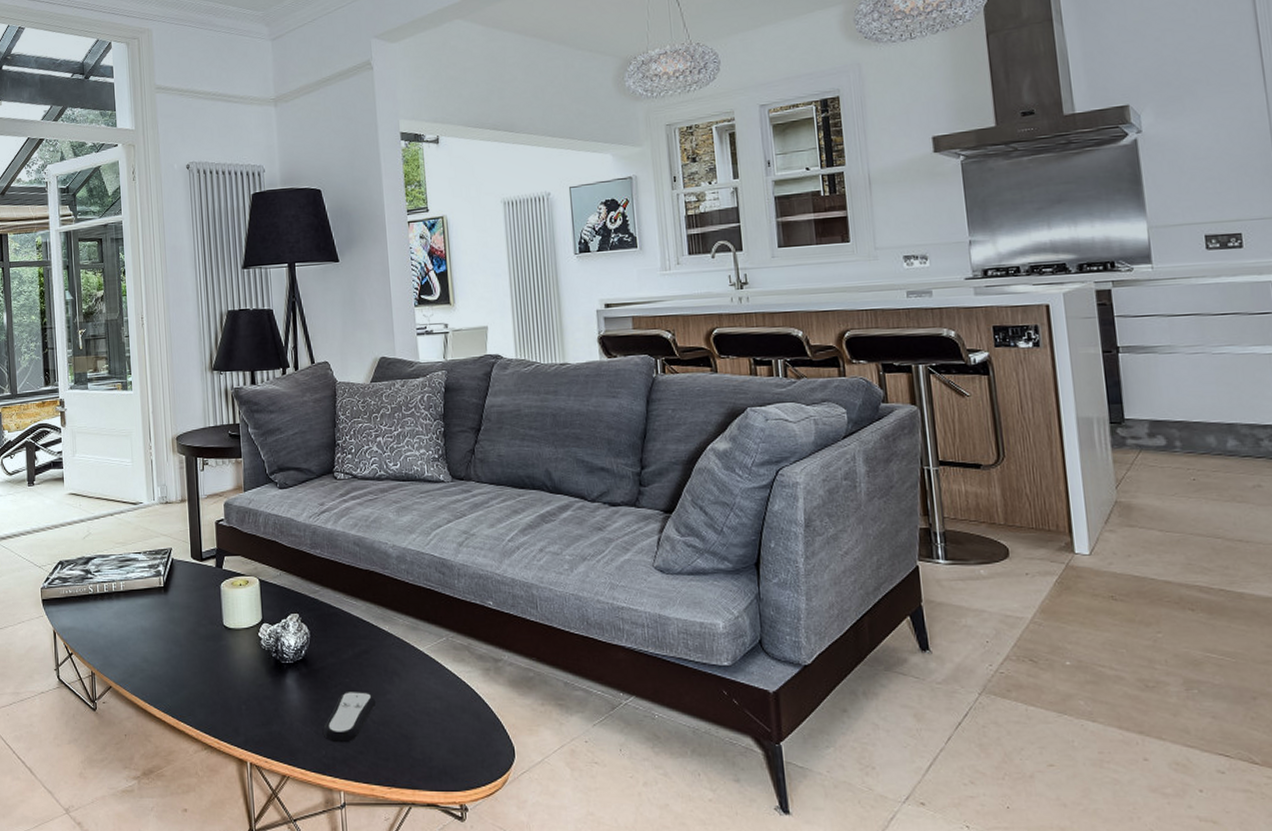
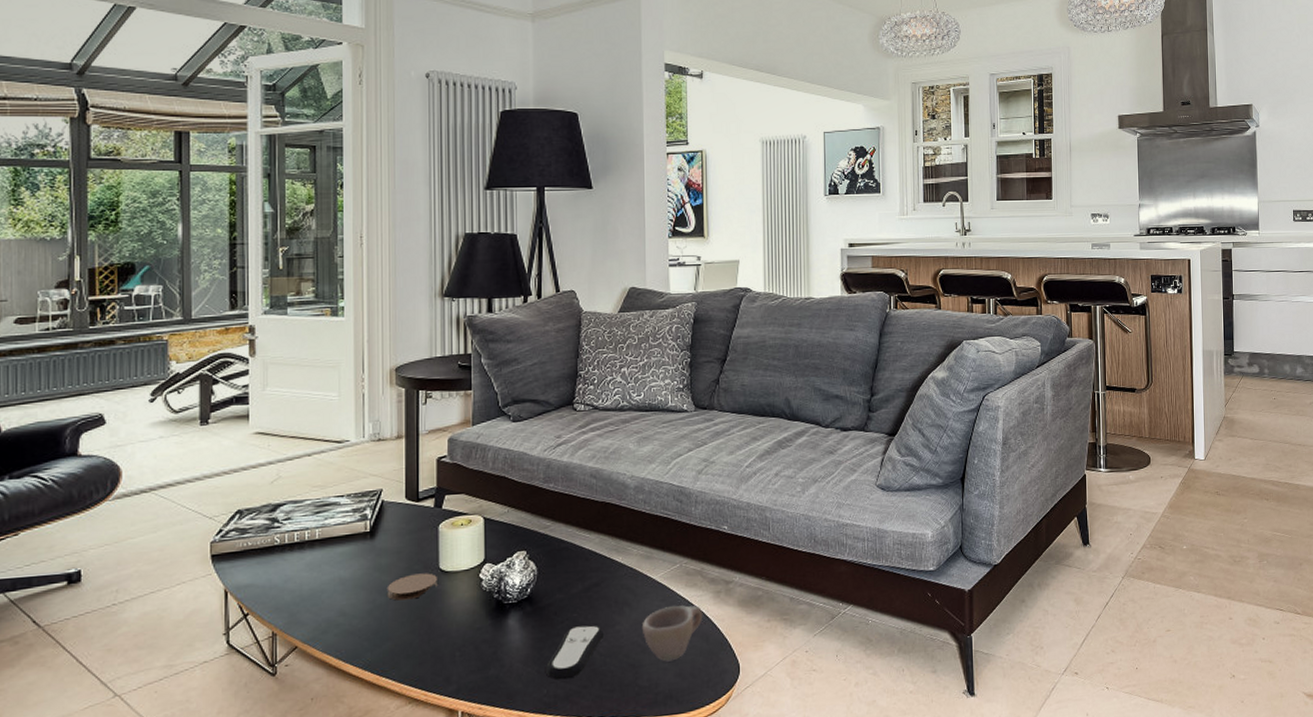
coaster: none [180,628,222,652] -> present [387,573,437,601]
cup: none [412,679,473,737] -> present [641,605,703,662]

